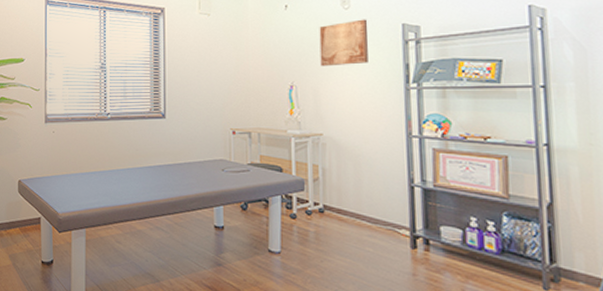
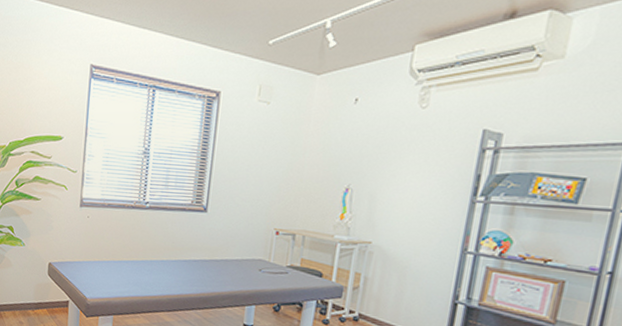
wall art: present [319,19,368,67] -> none [383,121,445,171]

